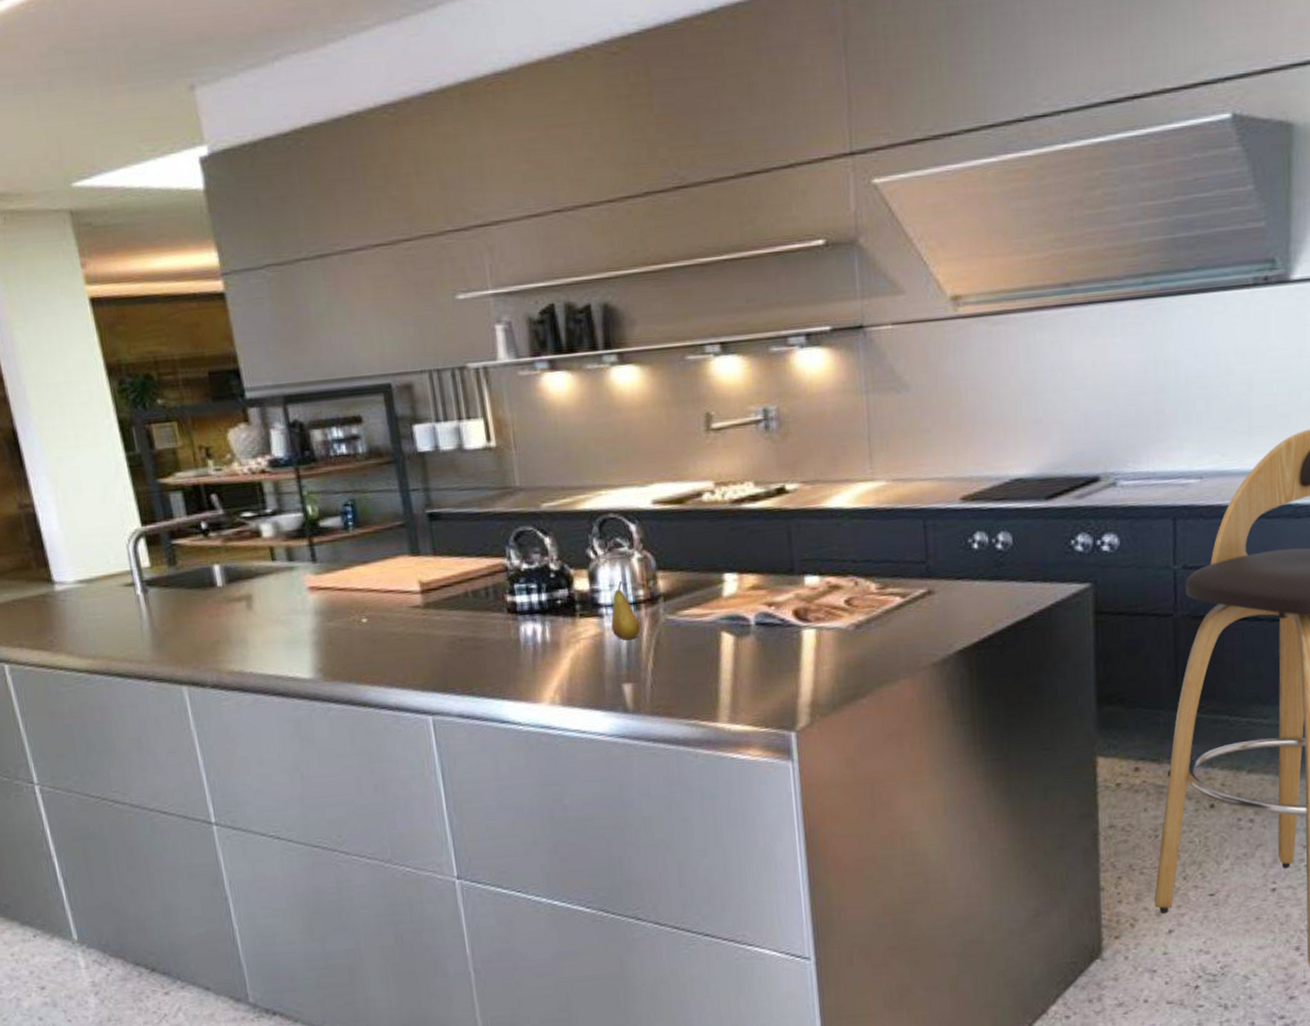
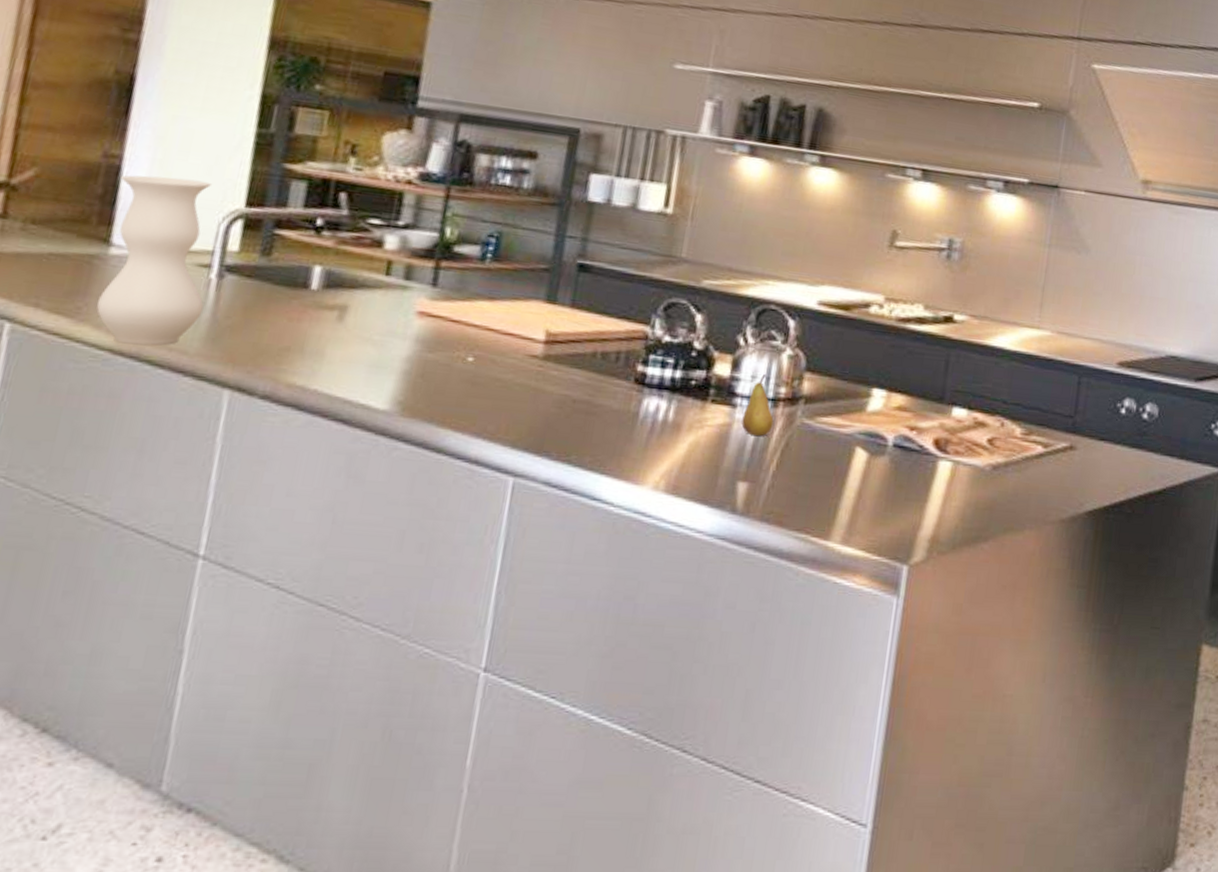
vase: none [39,510,143,665] -> present [96,175,211,347]

